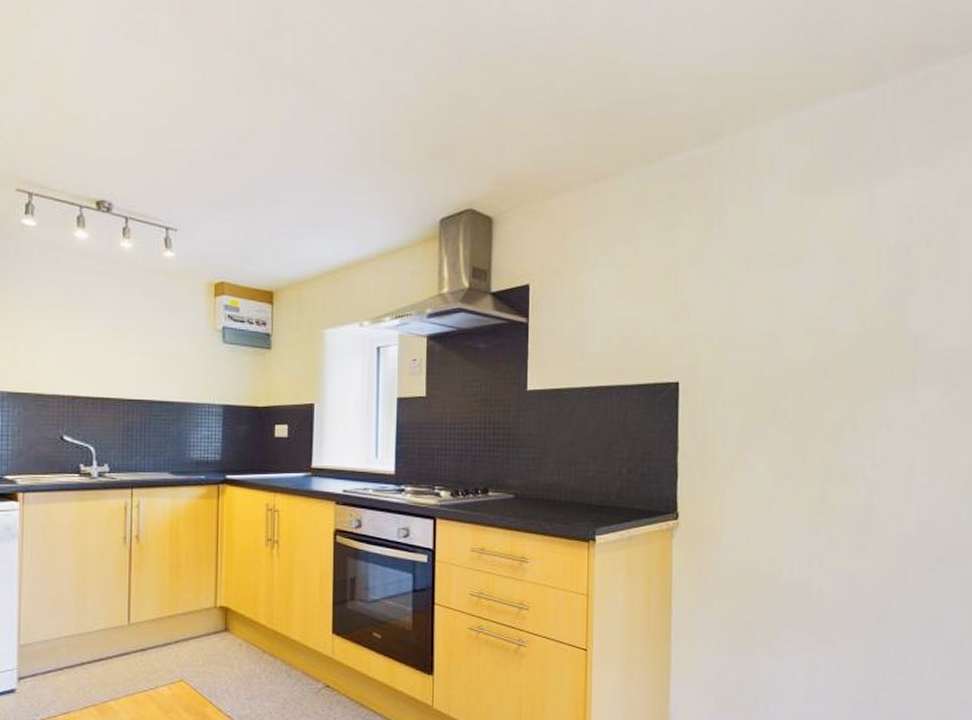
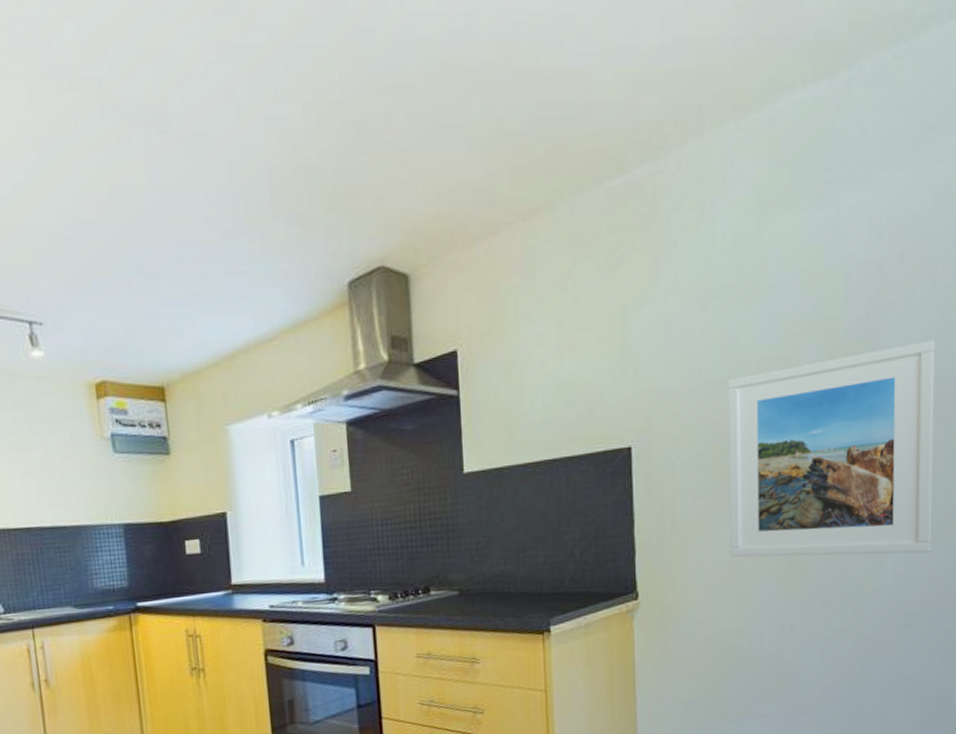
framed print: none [765,315,959,504] -> present [727,340,936,557]

